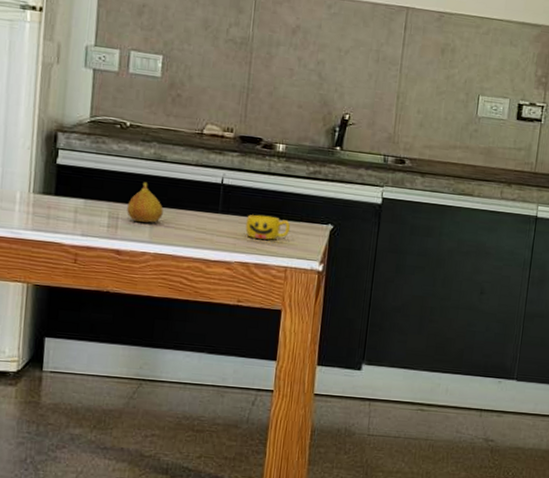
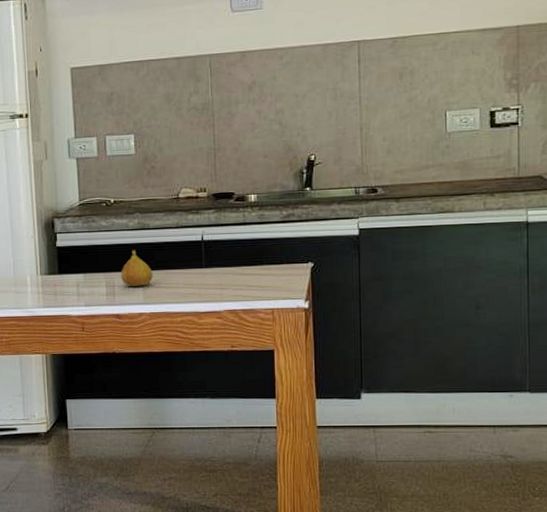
cup: present [245,214,291,240] -> none [229,263,272,286]

